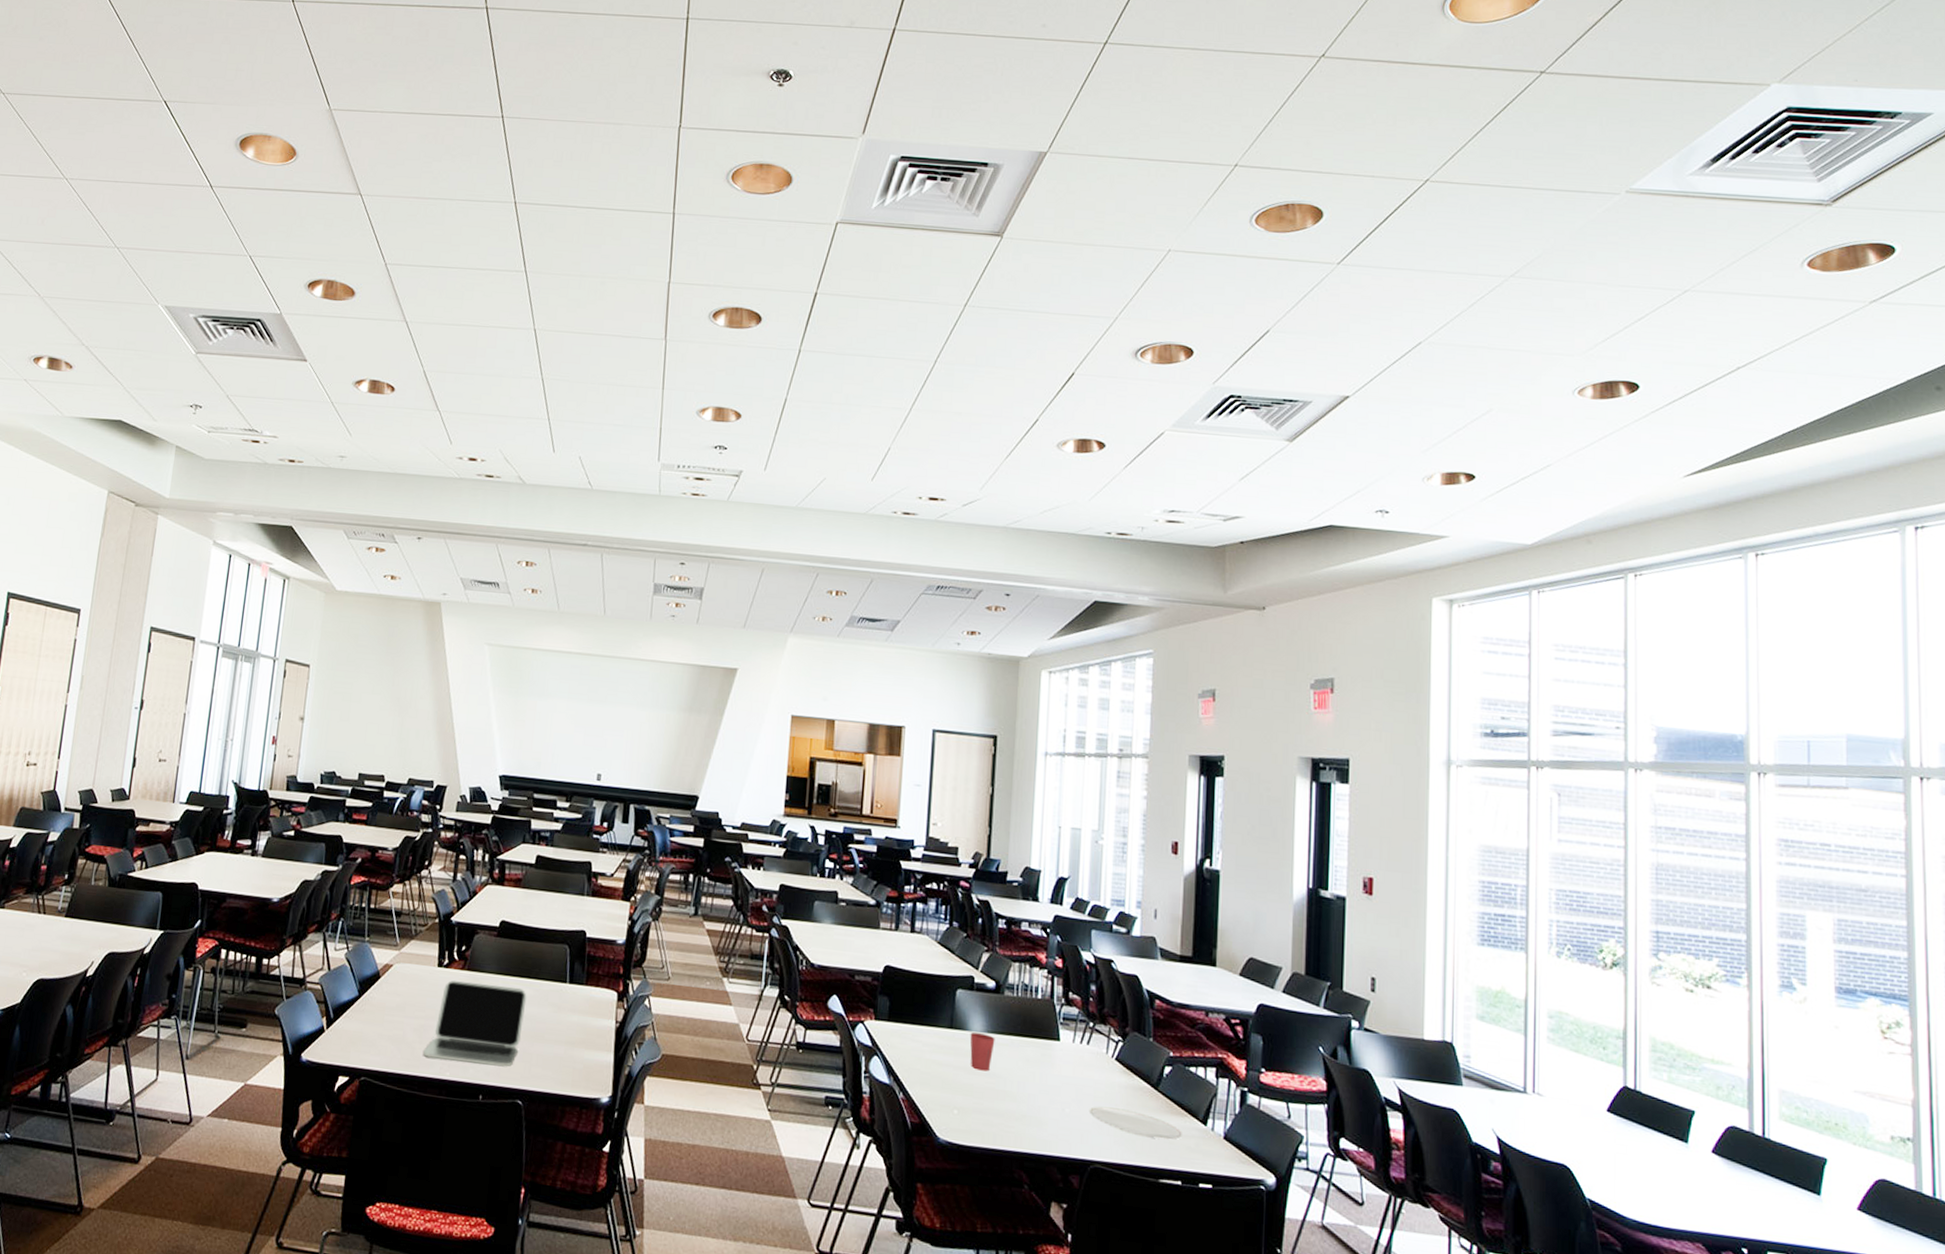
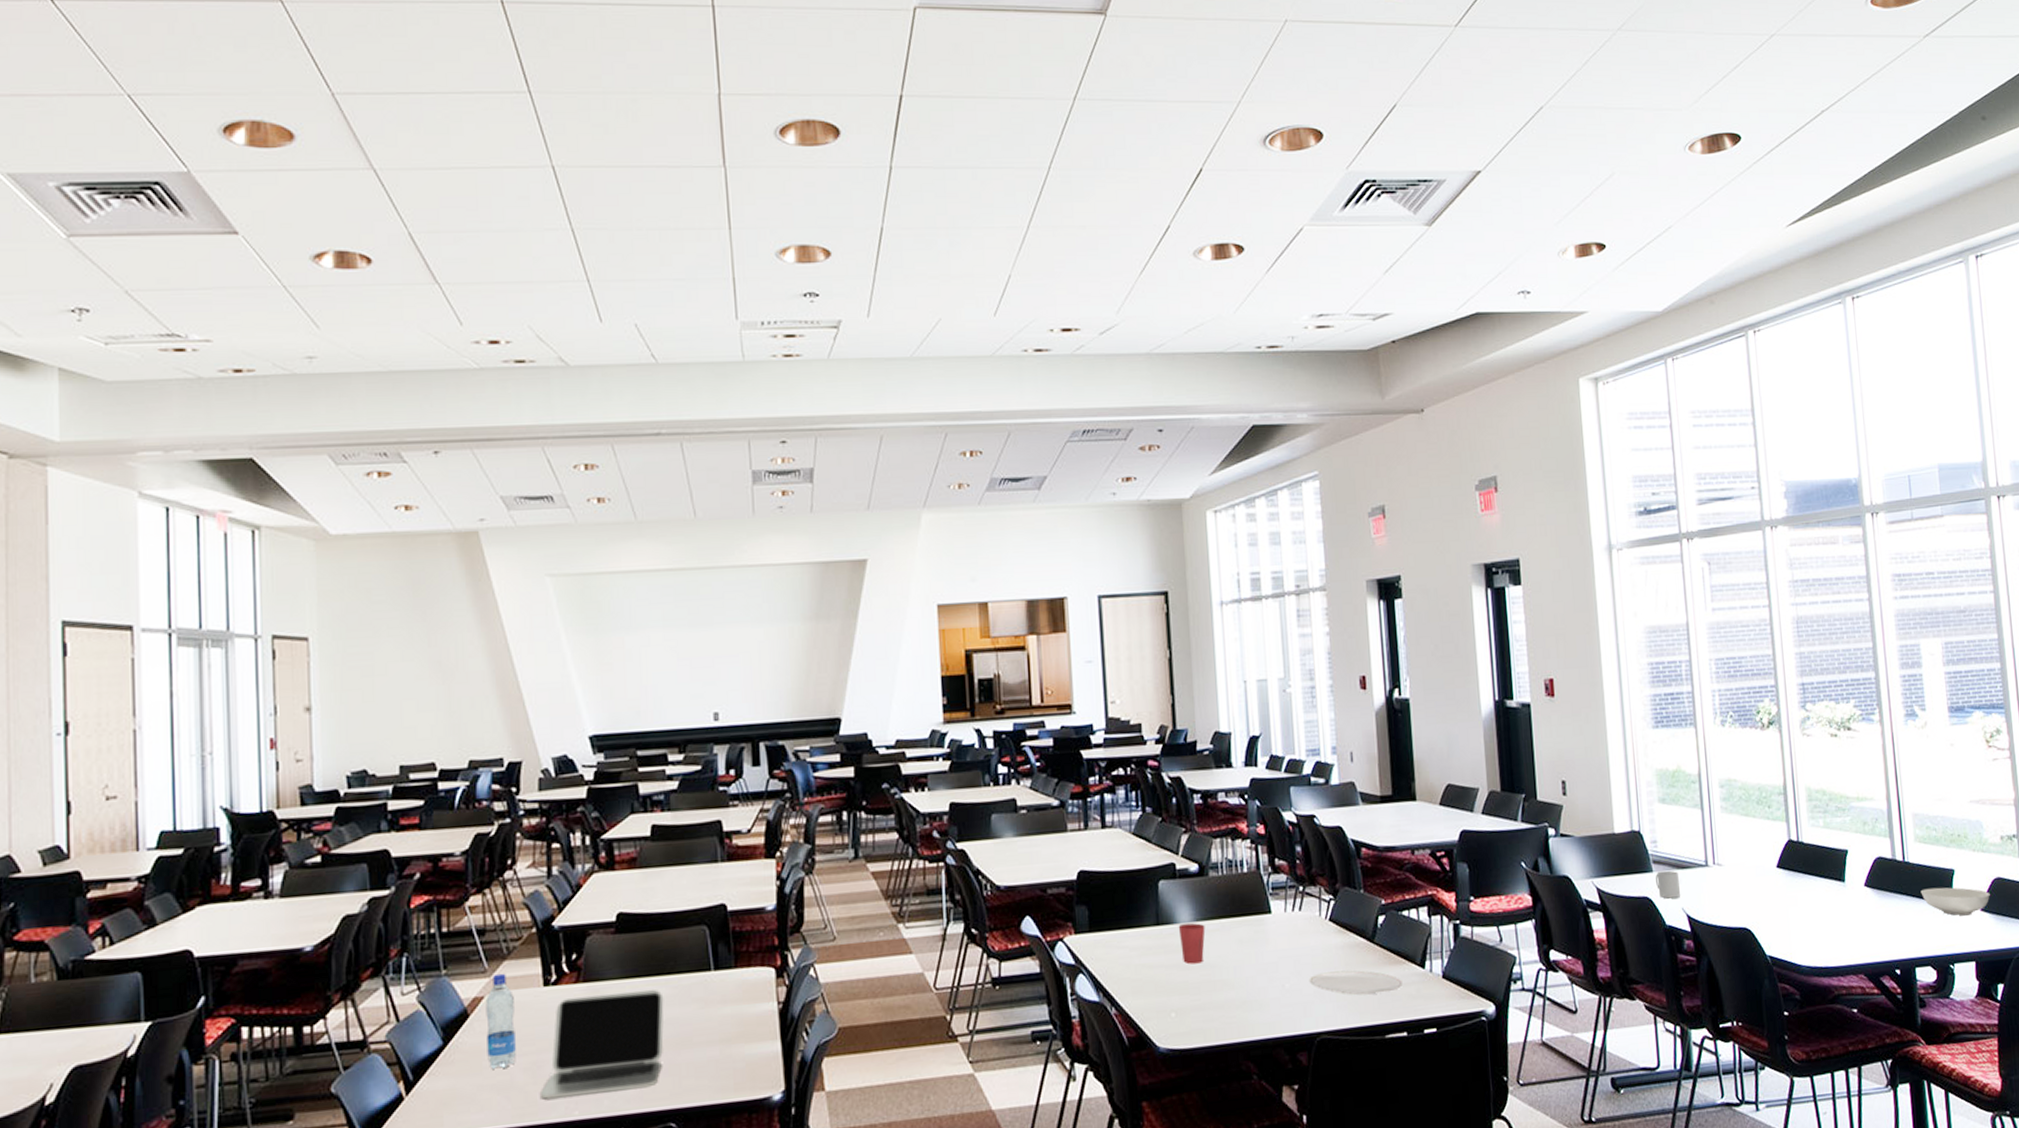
bottle: none [388,949,415,1026] -> present [485,973,516,1069]
cup: none [1465,1087,1493,1118] -> present [1656,870,1681,899]
bowl: none [1782,1171,1871,1212] -> present [1920,887,1990,916]

